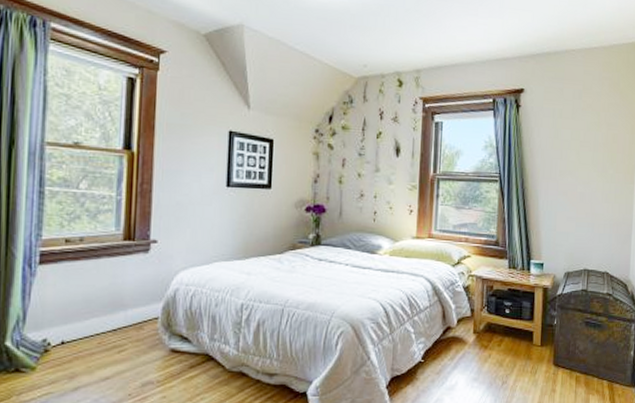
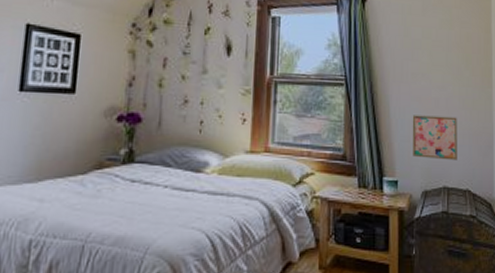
wall art: none [558,207,600,247] -> present [412,115,457,161]

